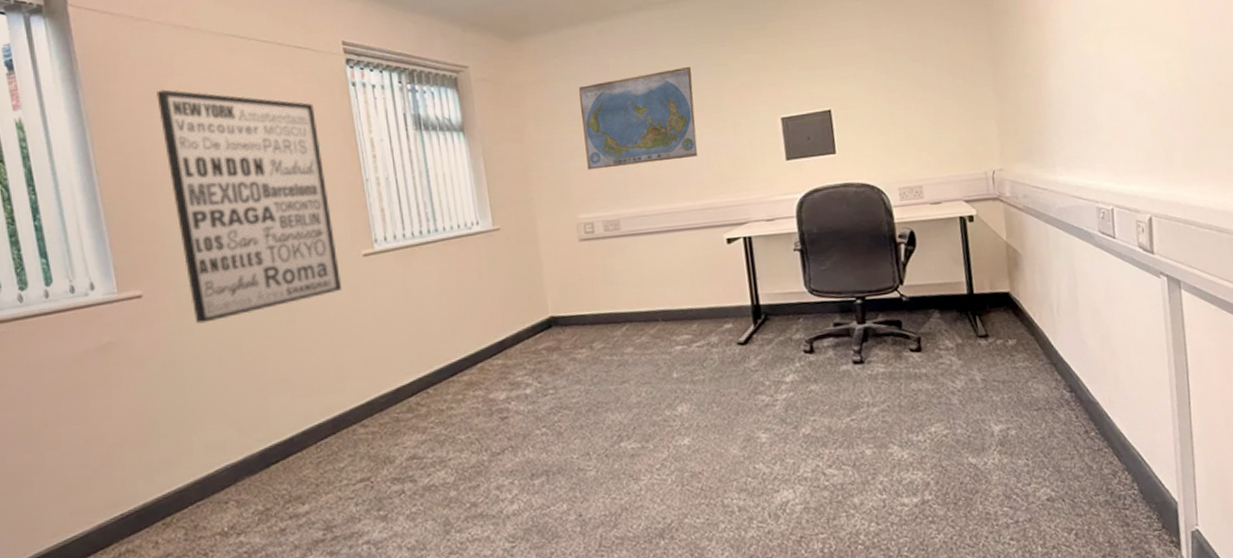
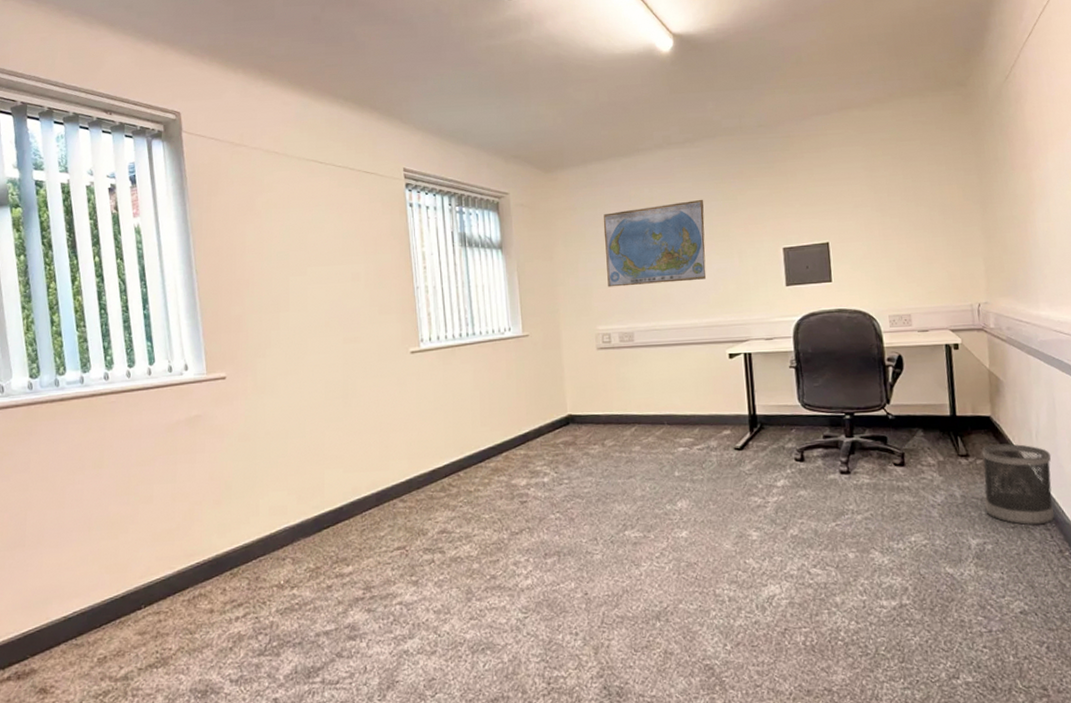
wall art: present [156,89,341,324] -> none [248,204,391,404]
wastebasket: none [1001,320,1079,407] -> present [981,444,1055,526]

